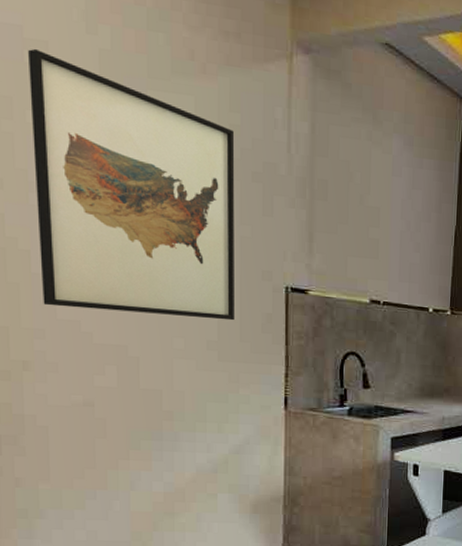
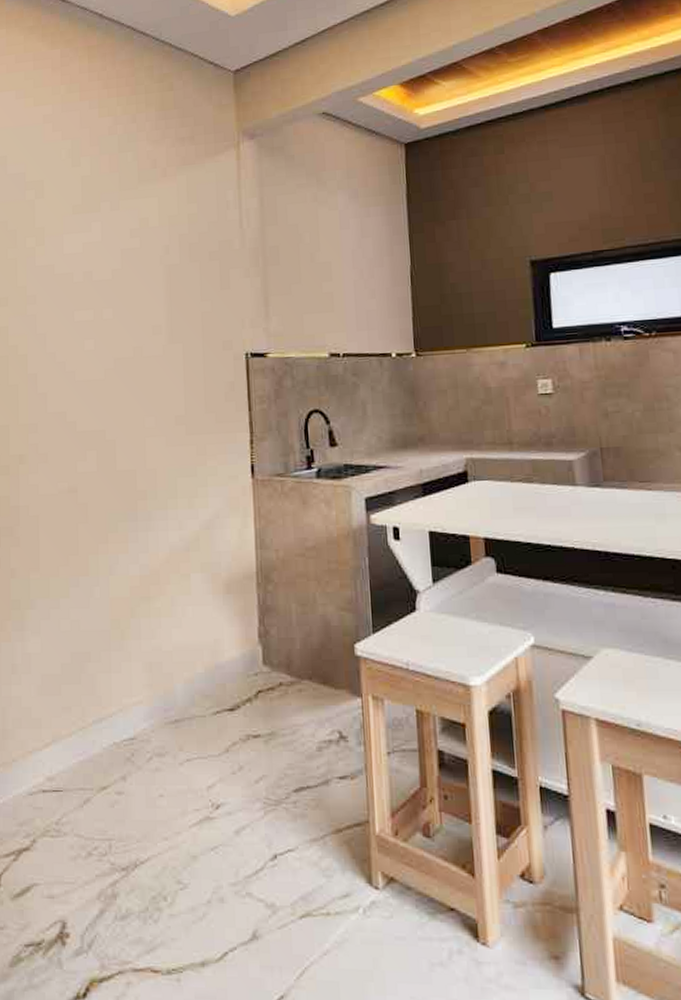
wall art: present [28,48,236,321] -> none [29,187,200,402]

